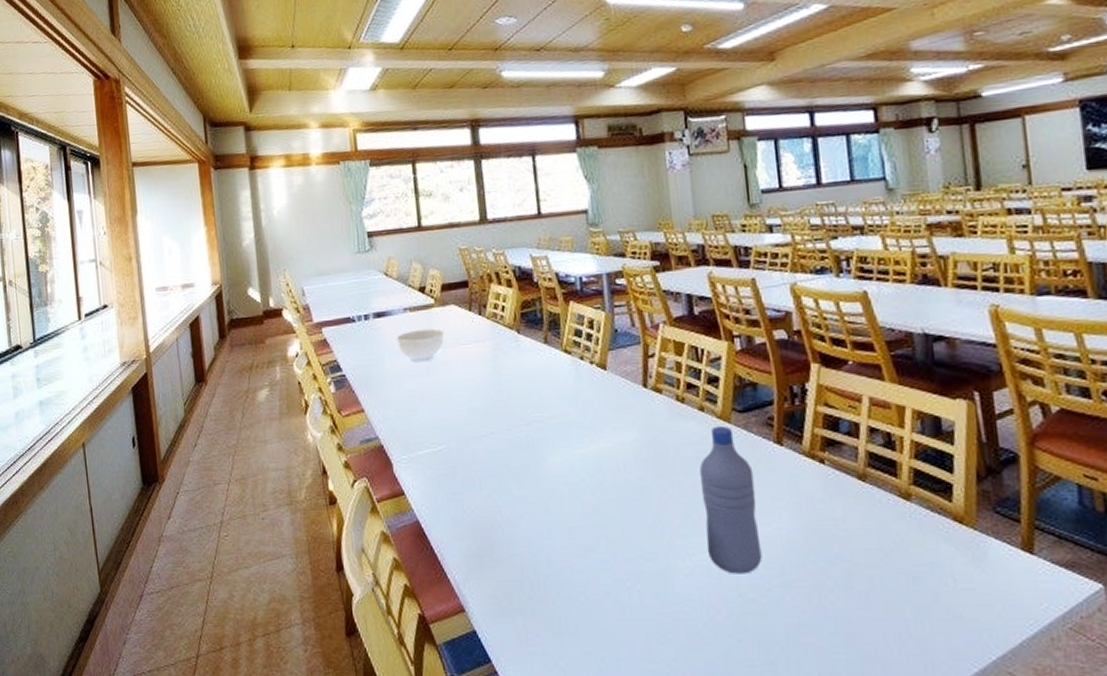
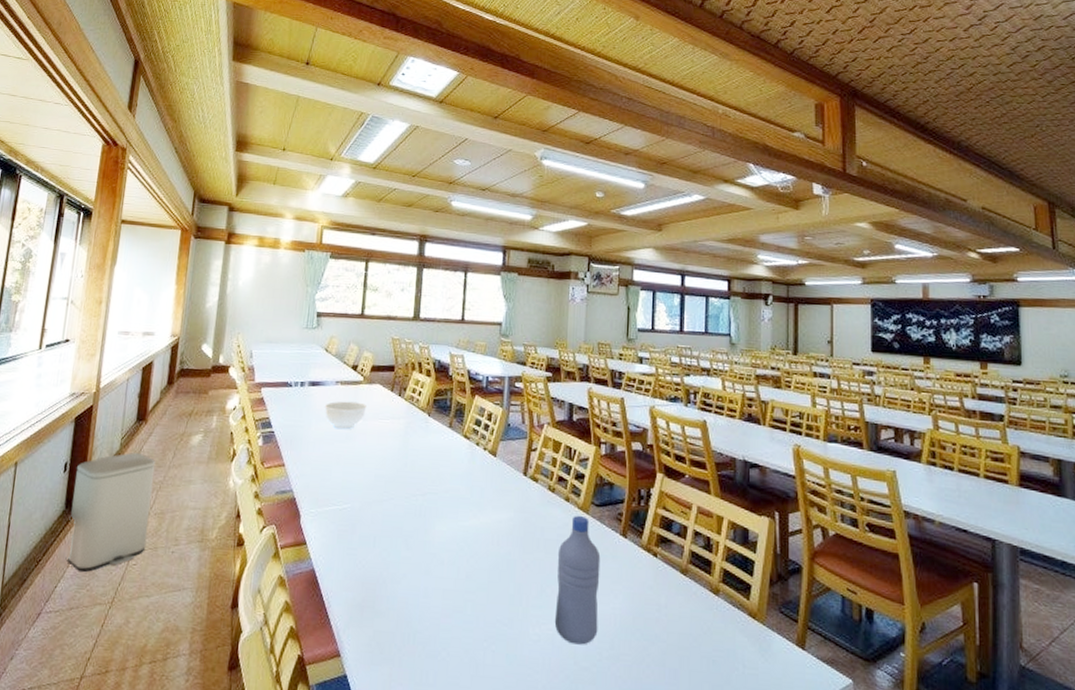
pedal bin: none [144,418,234,548] -> present [65,453,156,572]

